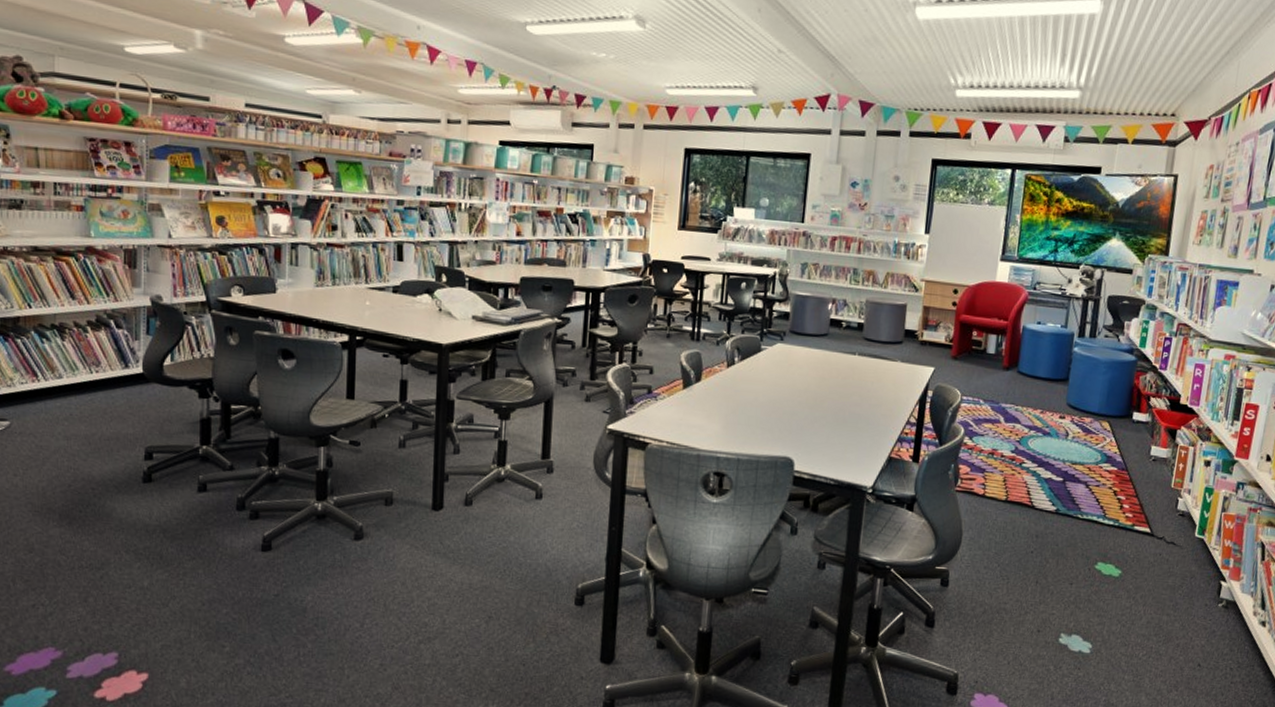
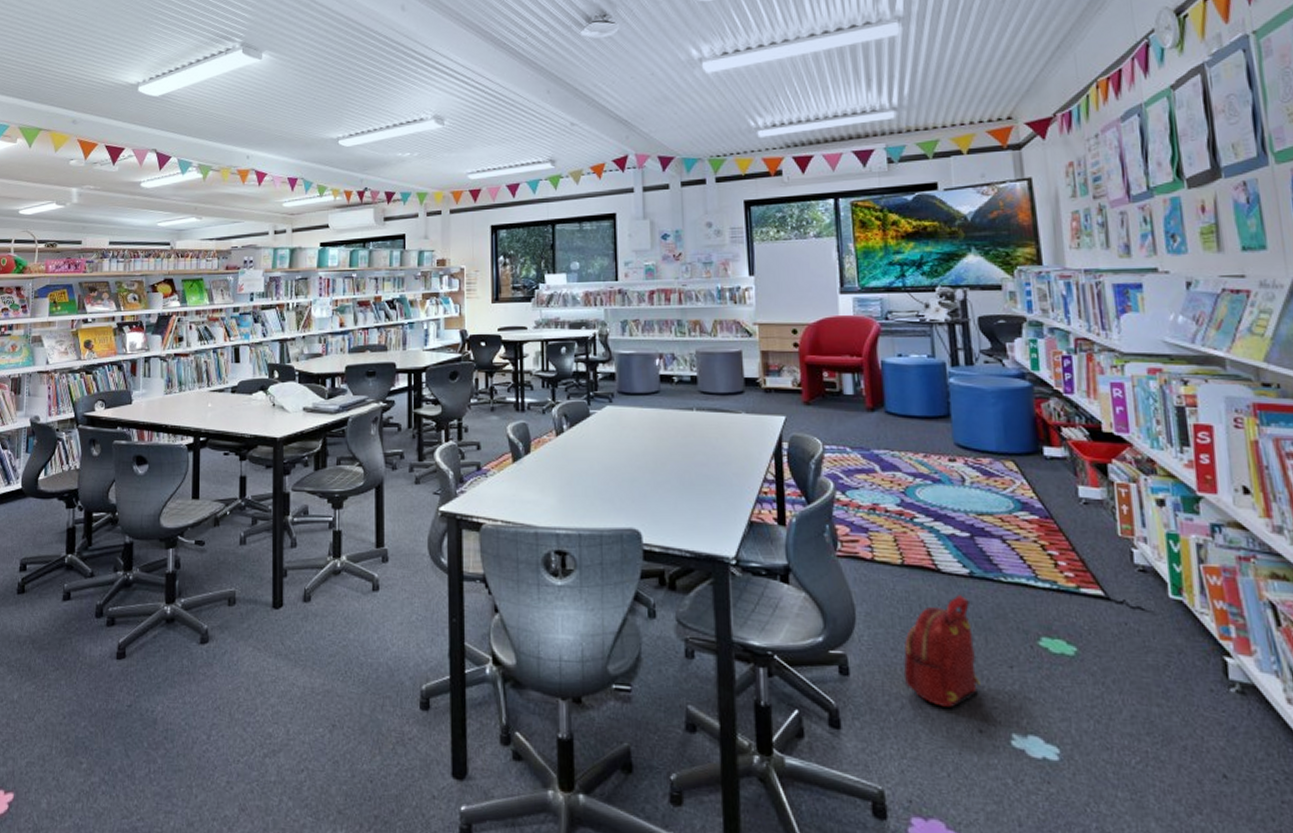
backpack: none [990,527,1051,614] -> present [903,595,980,709]

